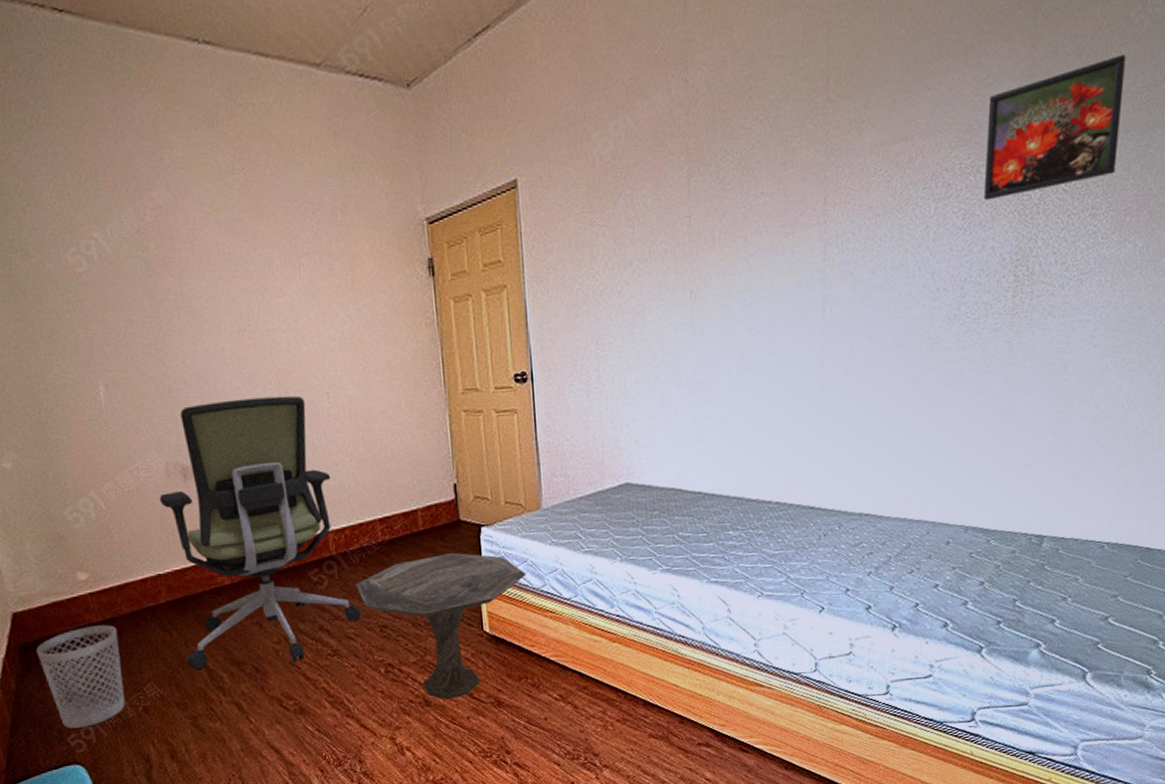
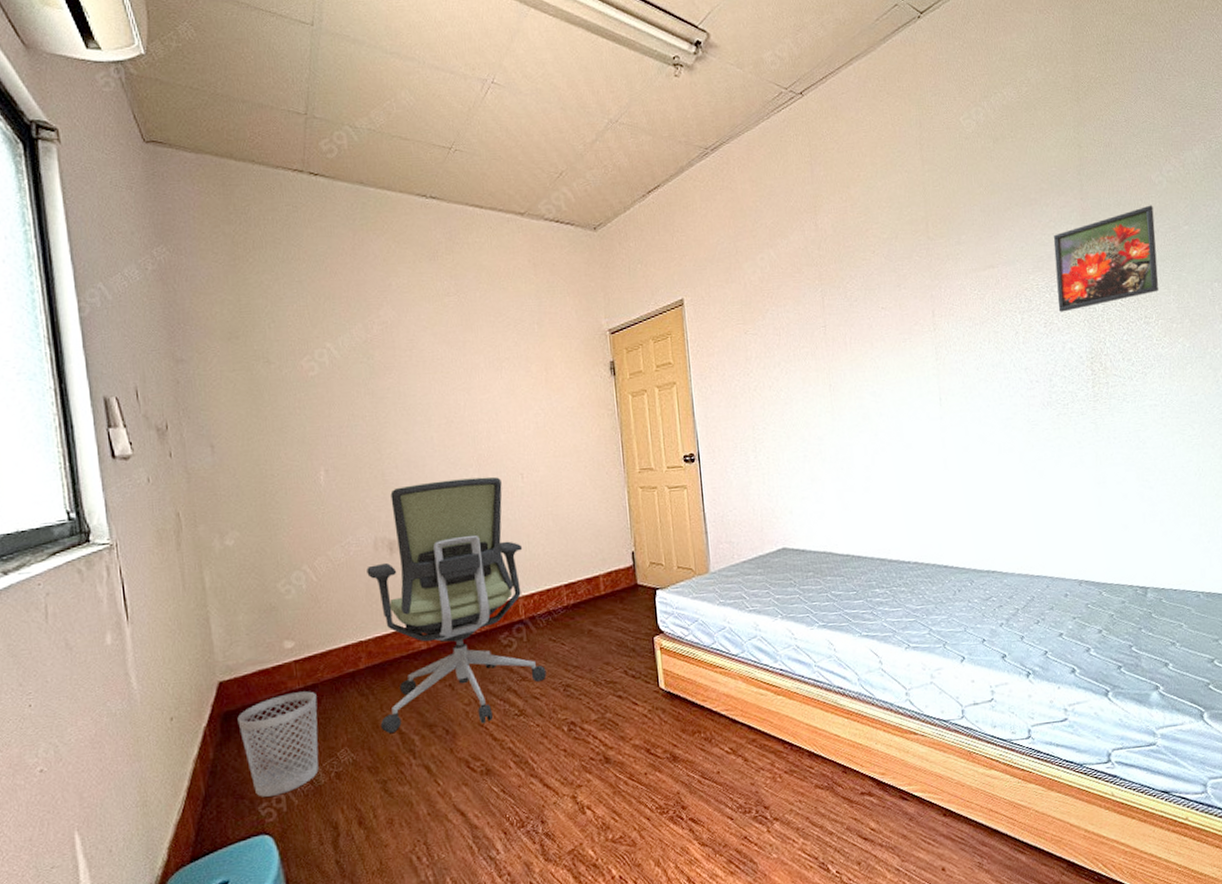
side table: present [356,553,527,700] -> none [542,614,698,757]

